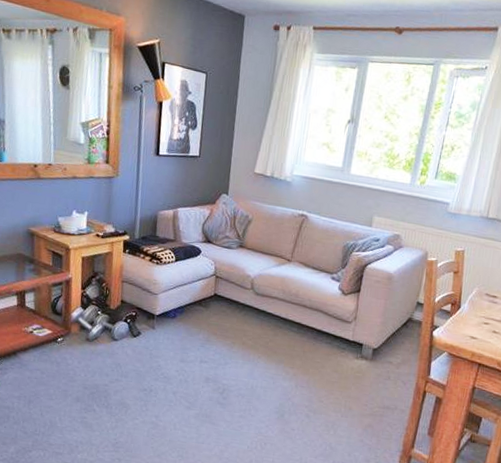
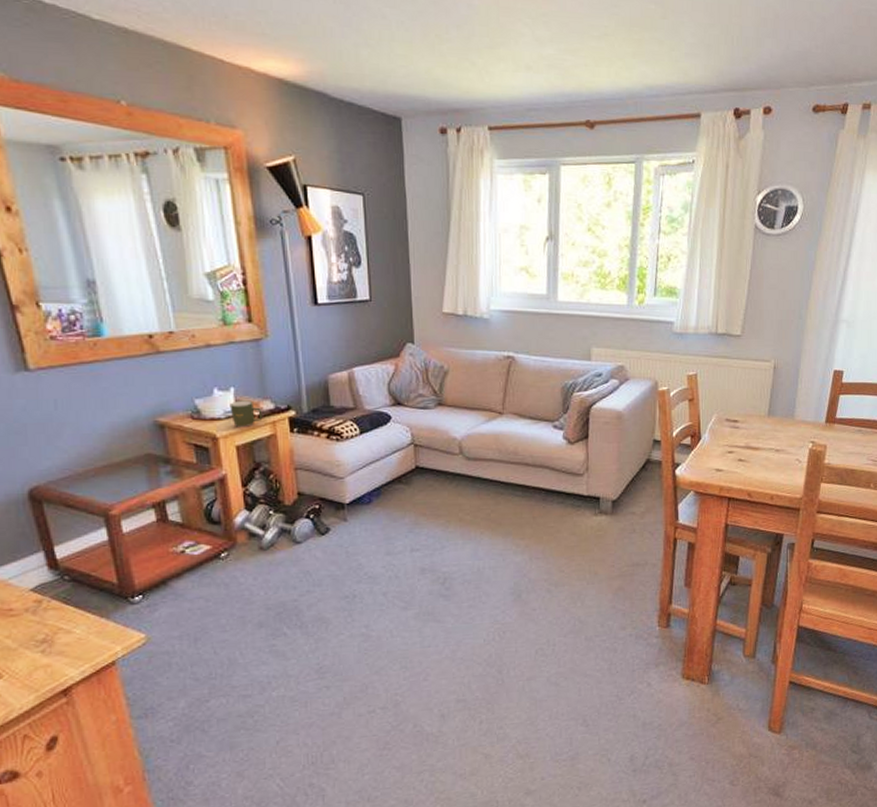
mug: none [82,222,105,244] -> present [229,400,263,427]

